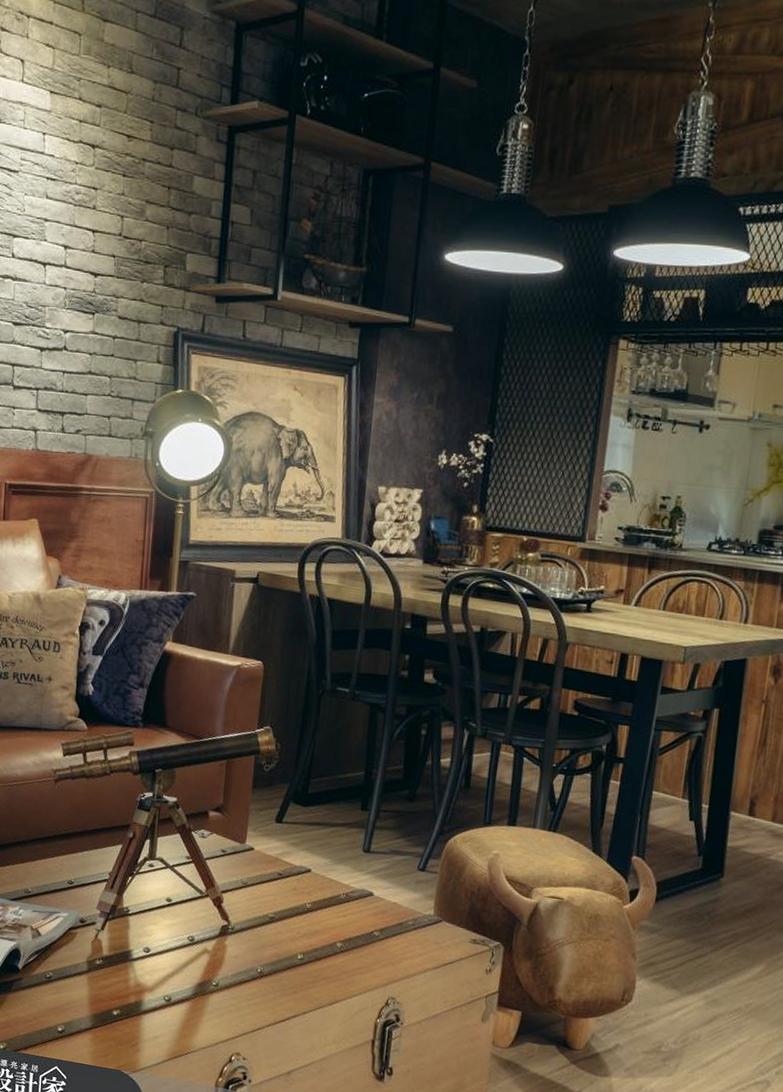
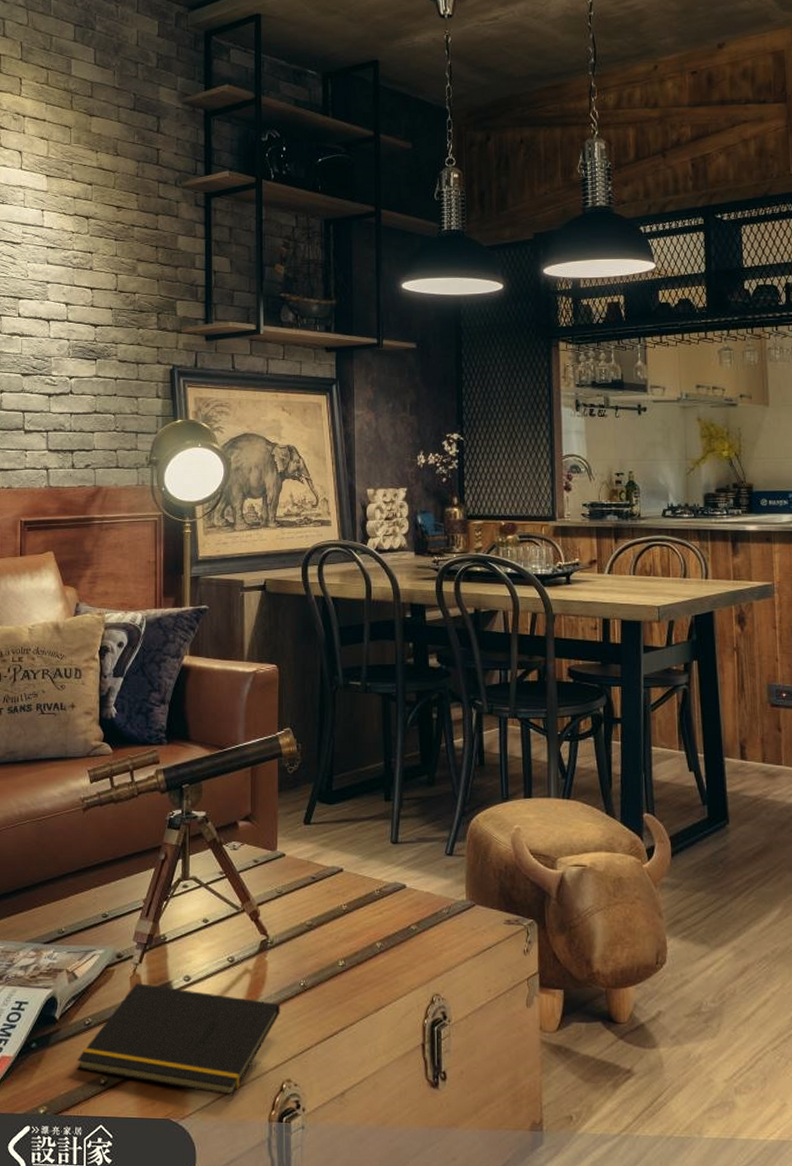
notepad: none [36,947,236,1060] -> present [77,983,280,1097]

